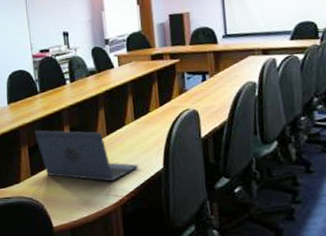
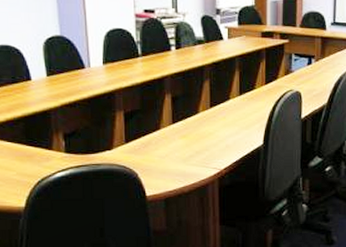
laptop: present [34,130,139,182] -> none [132,95,239,154]

